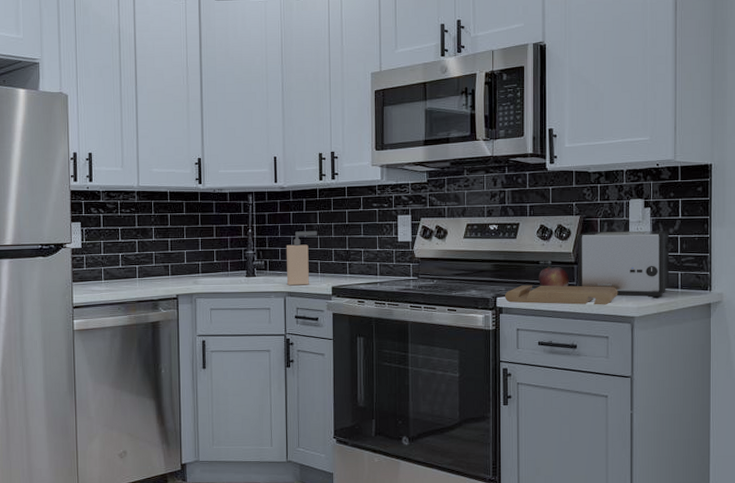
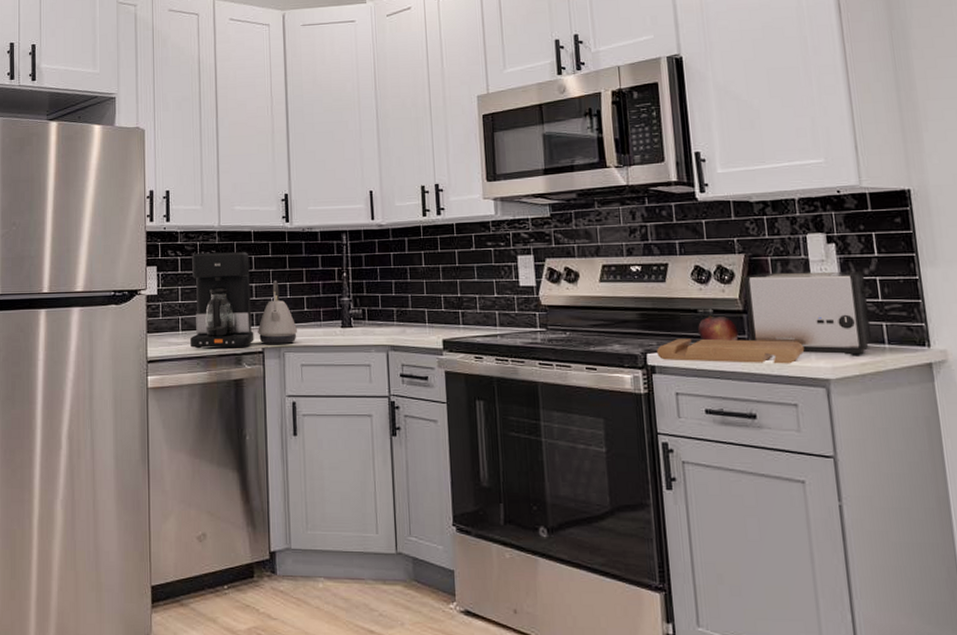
coffee maker: none [111,210,169,296] -> present [189,252,254,349]
kettle: none [172,236,208,292] -> present [258,281,298,345]
soap dispenser: present [286,231,318,286] -> none [386,274,424,338]

